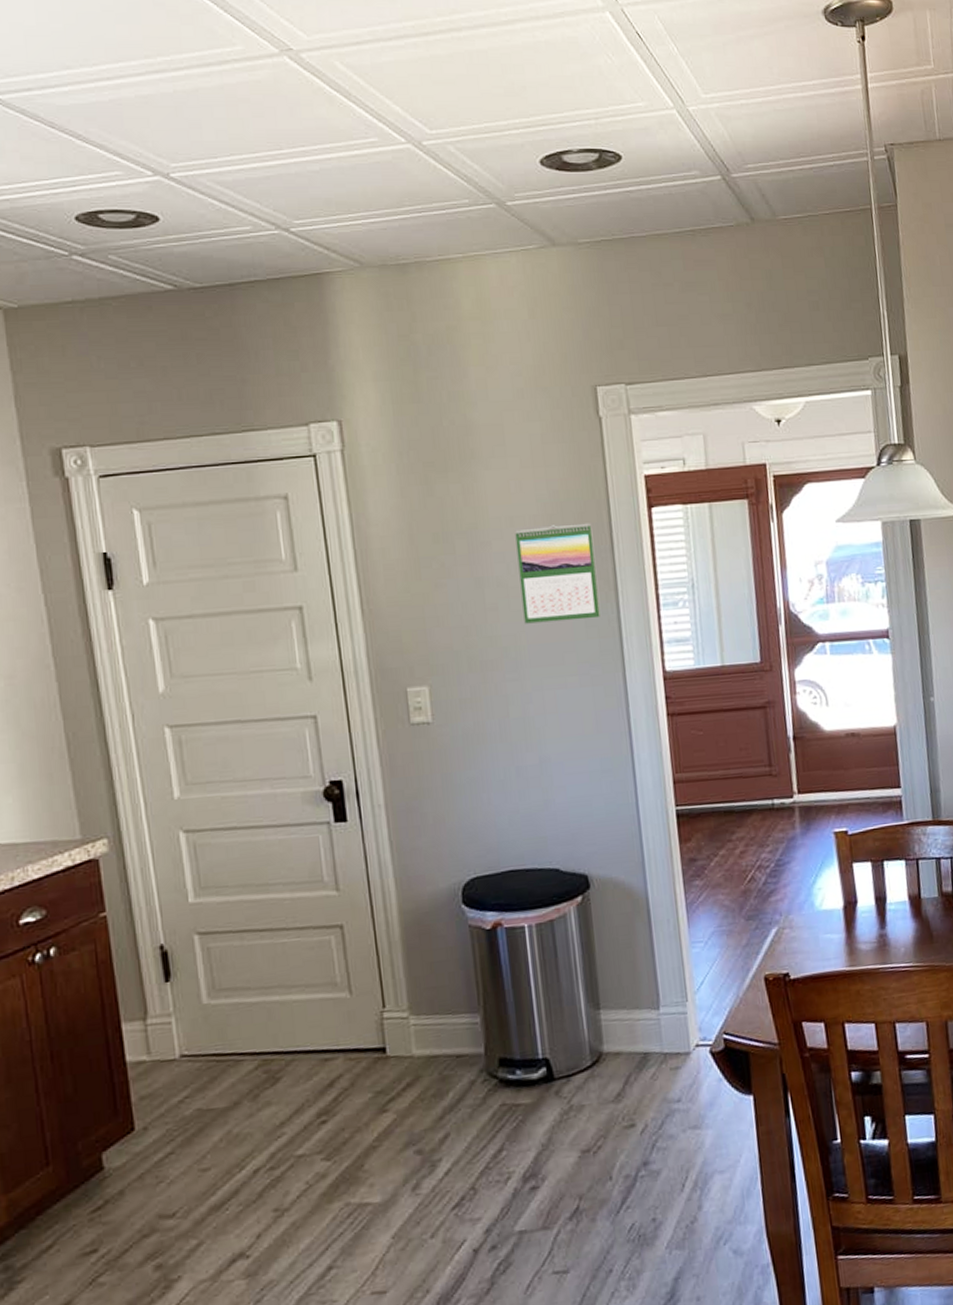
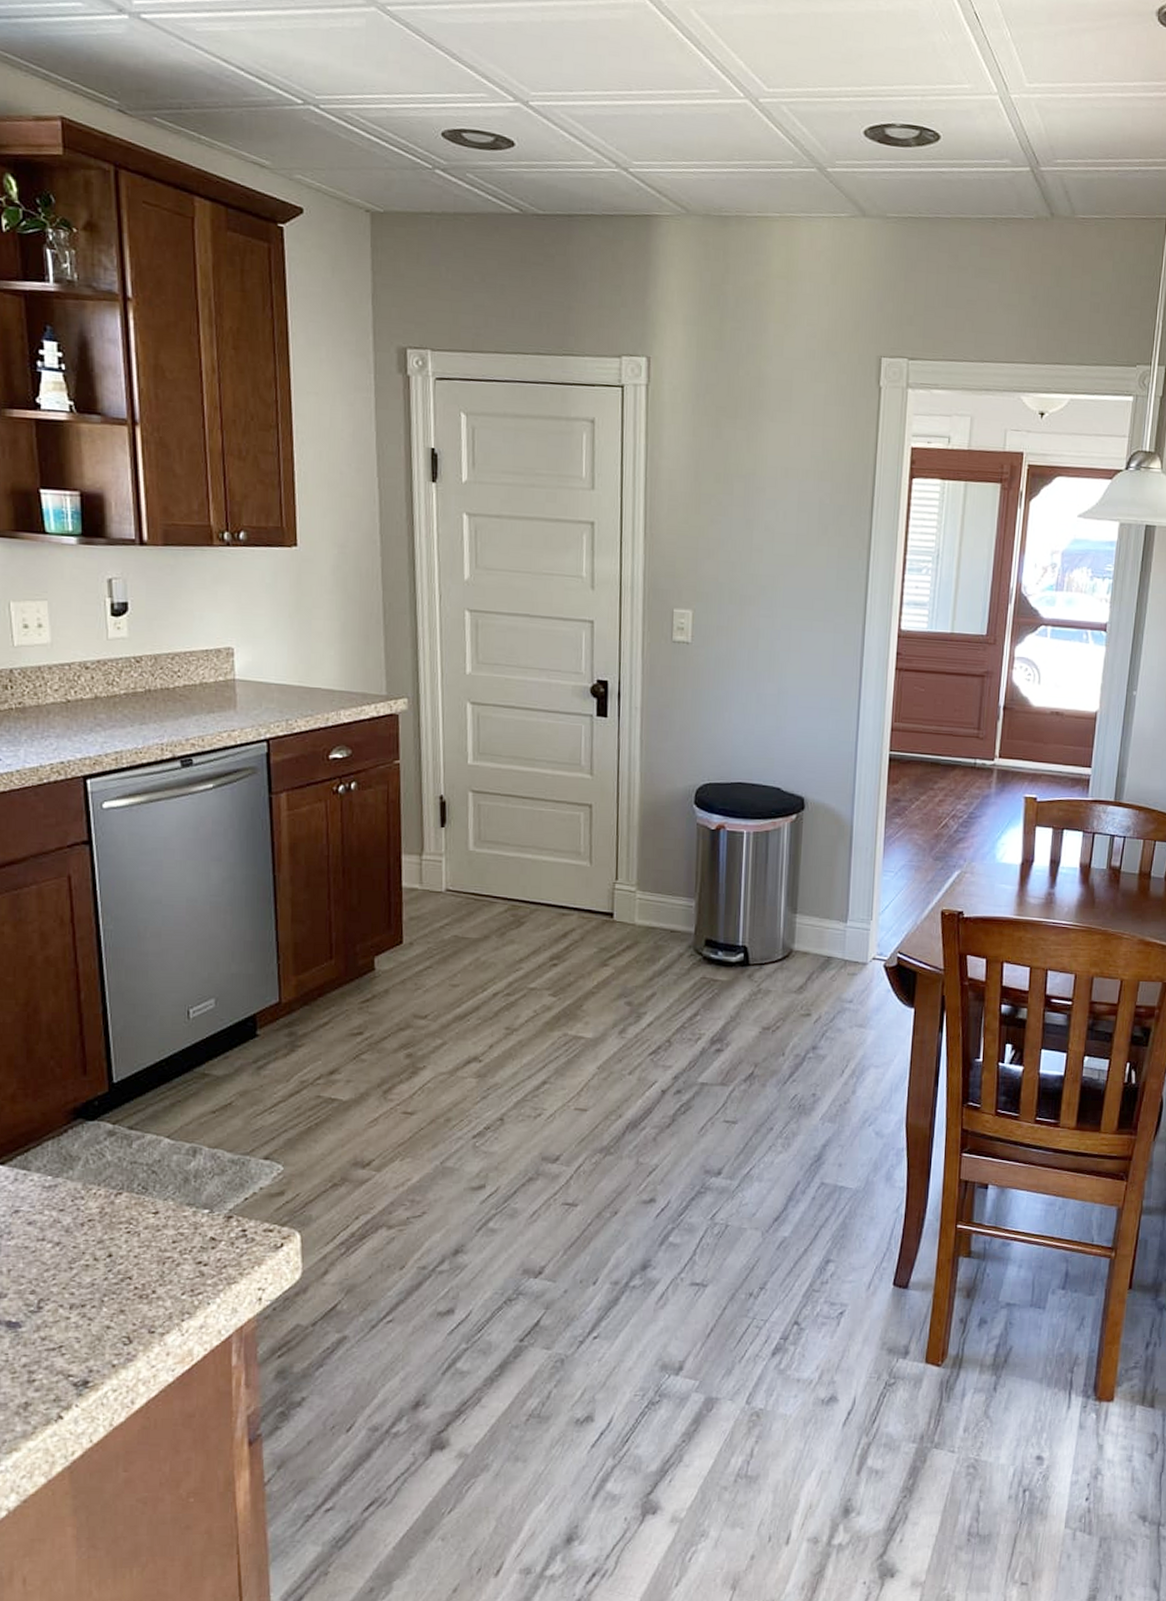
calendar: present [515,523,600,624] -> none [784,481,857,572]

